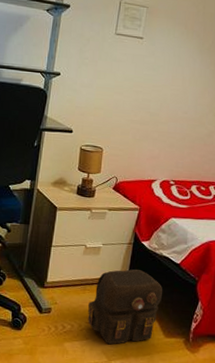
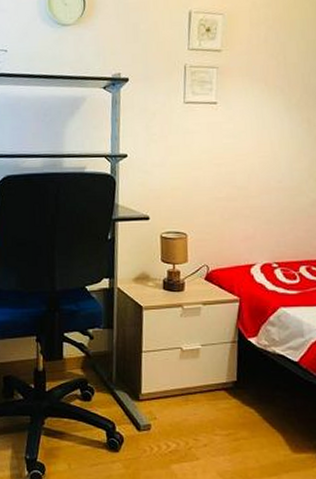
backpack: present [87,269,163,345] -> none [194,373,283,465]

